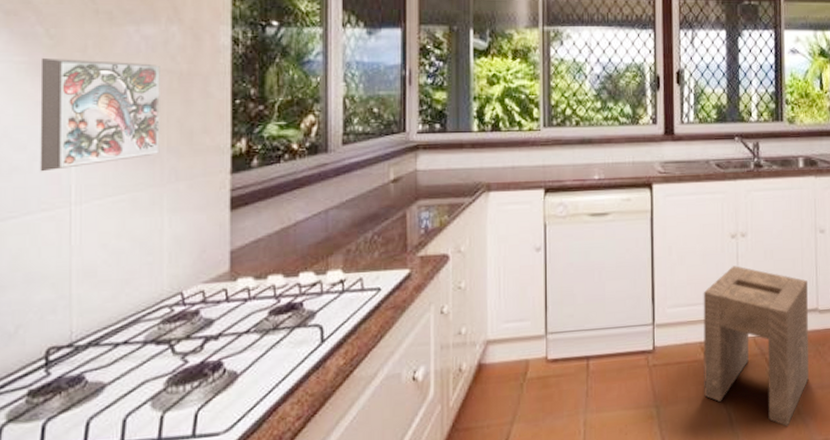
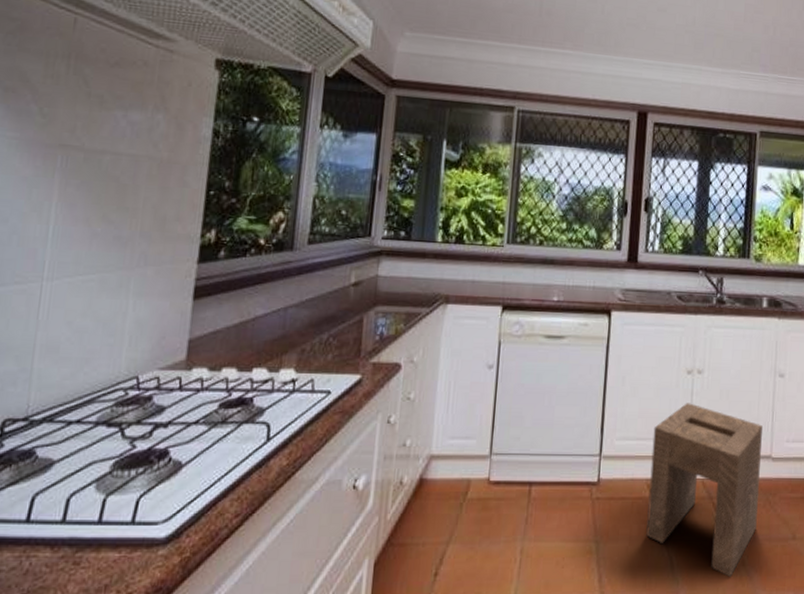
decorative tile: present [40,57,160,172] -> none [18,134,142,246]

